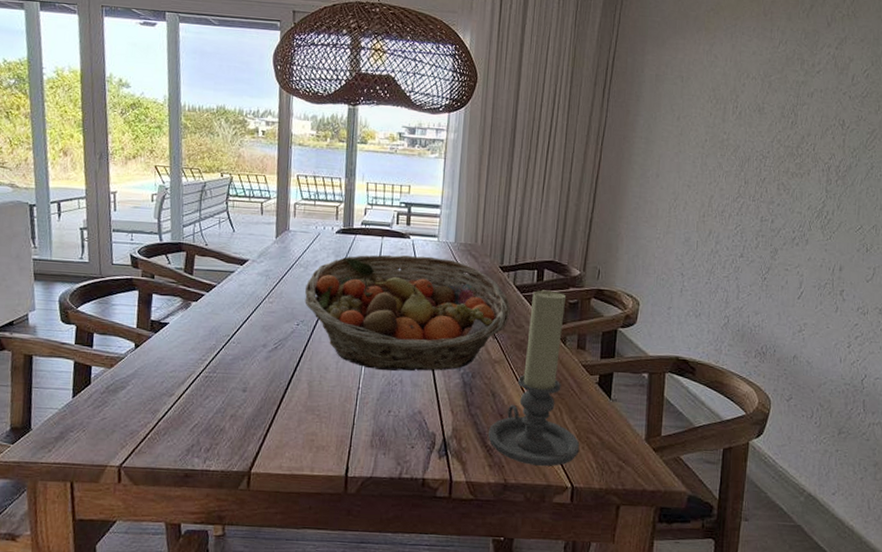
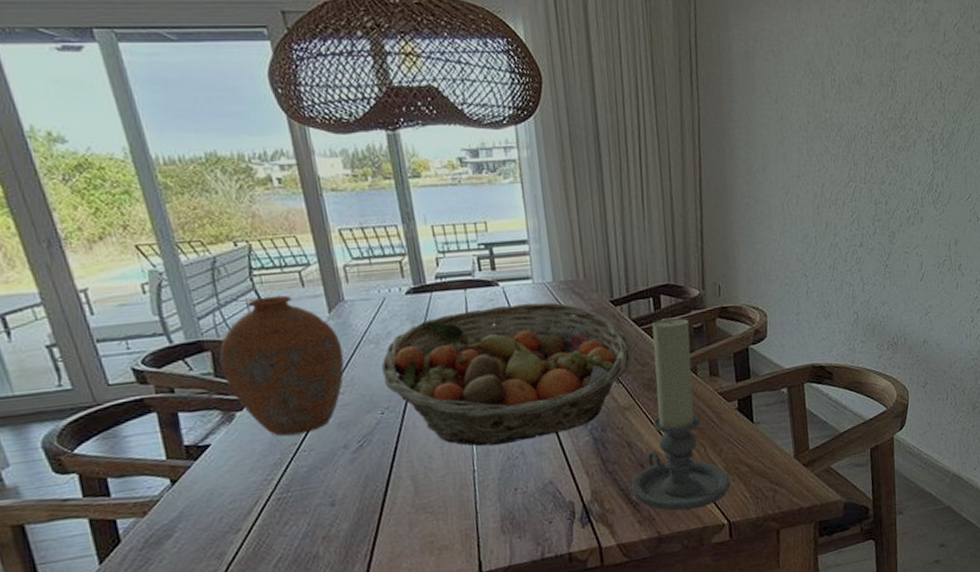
vase: none [190,217,280,329] -> present [219,295,345,437]

